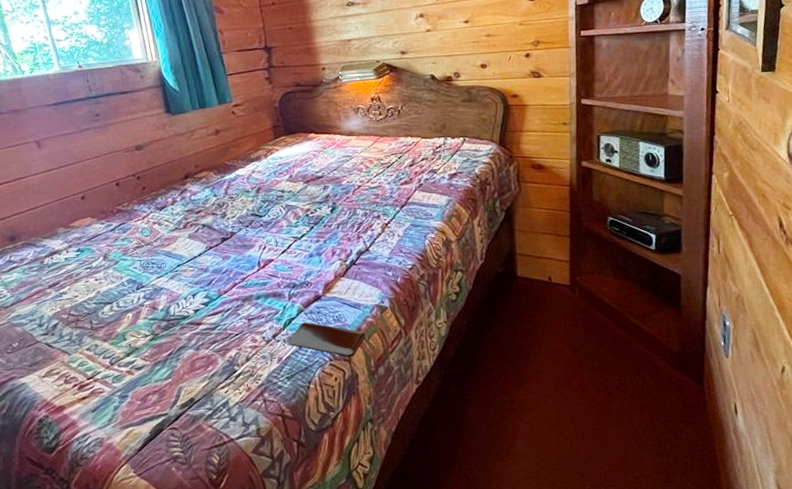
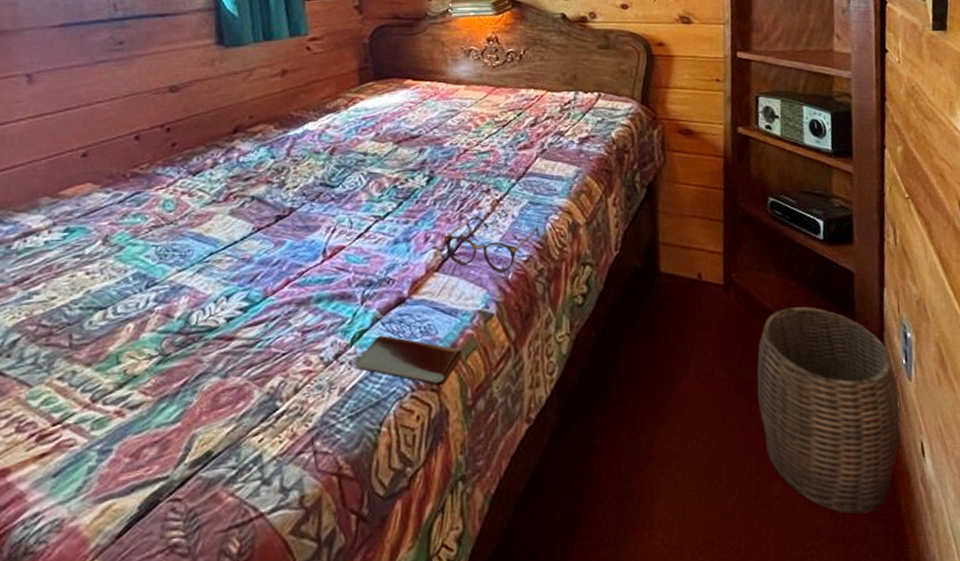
eyeglasses: none [346,236,420,277] -> present [443,216,539,272]
woven basket: none [597,302,717,454] -> present [757,307,900,515]

